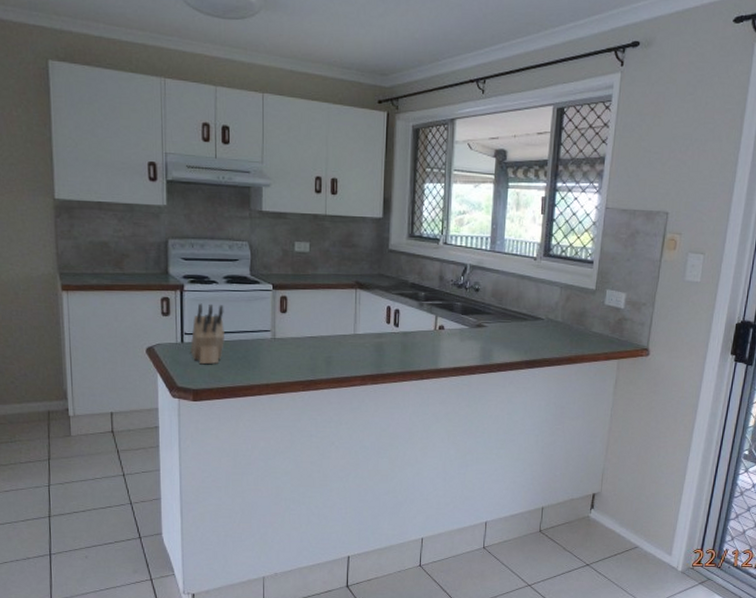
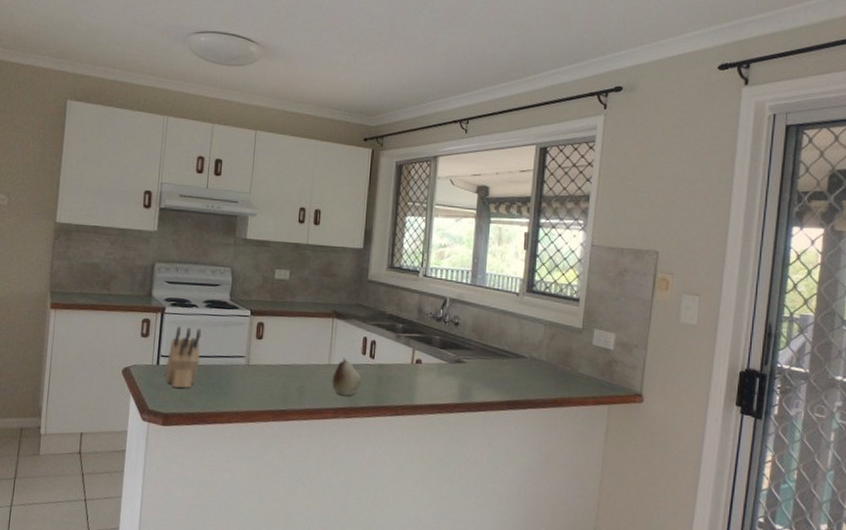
fruit: none [358,327,387,364] -> present [332,357,362,396]

